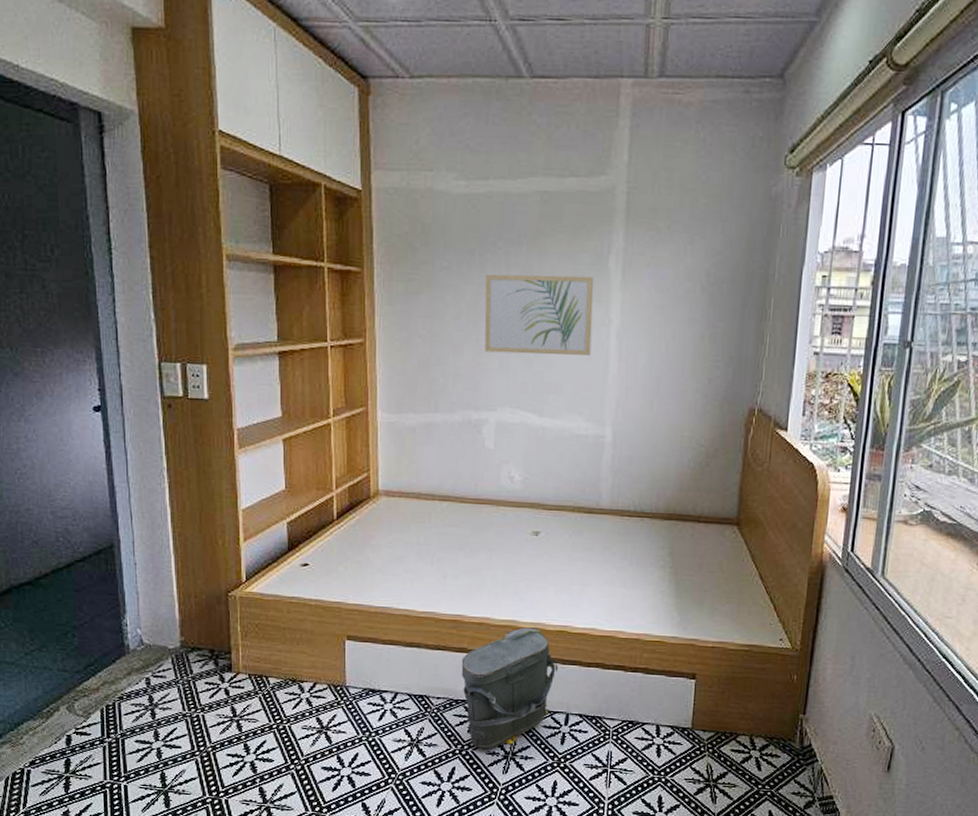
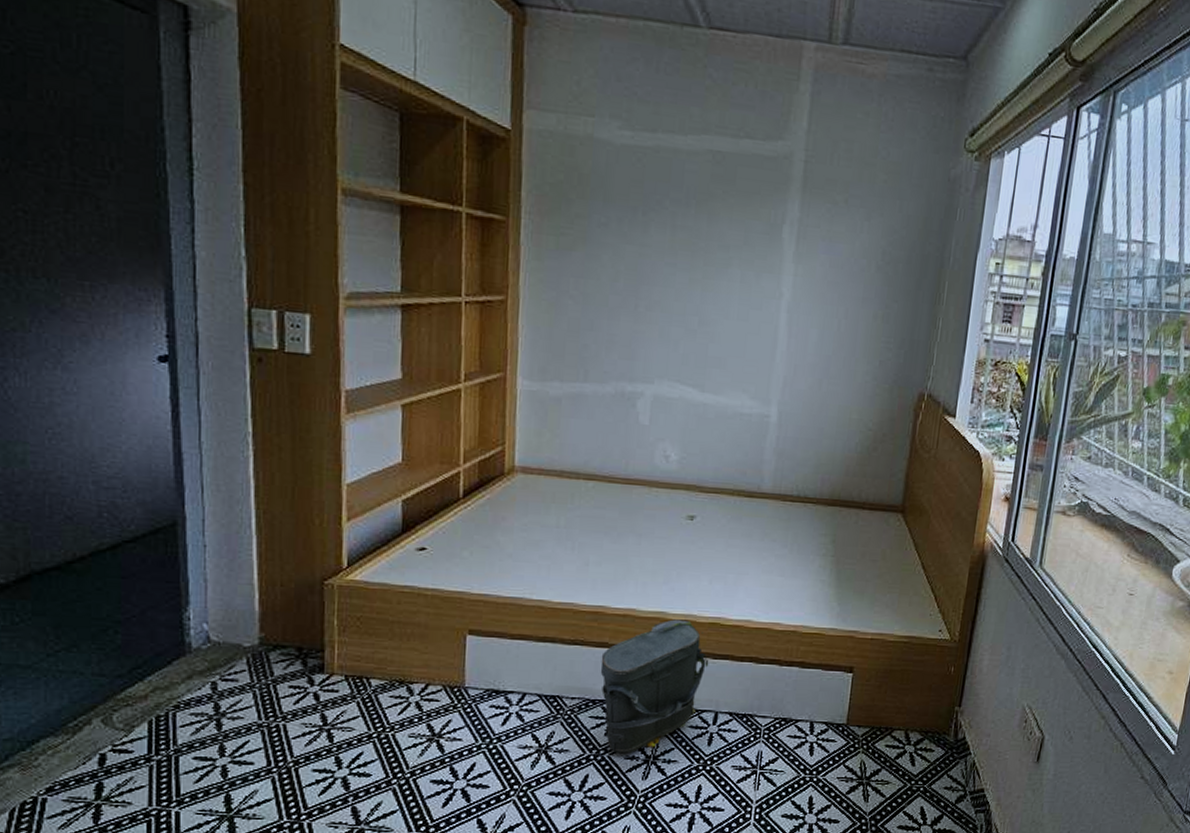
wall art: present [484,274,594,356] -> none [643,234,766,329]

